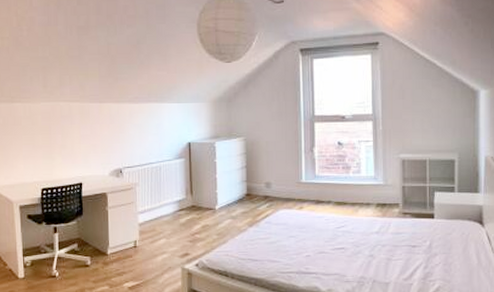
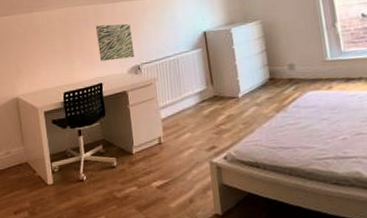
wall art: none [80,124,118,161] -> present [96,23,135,62]

